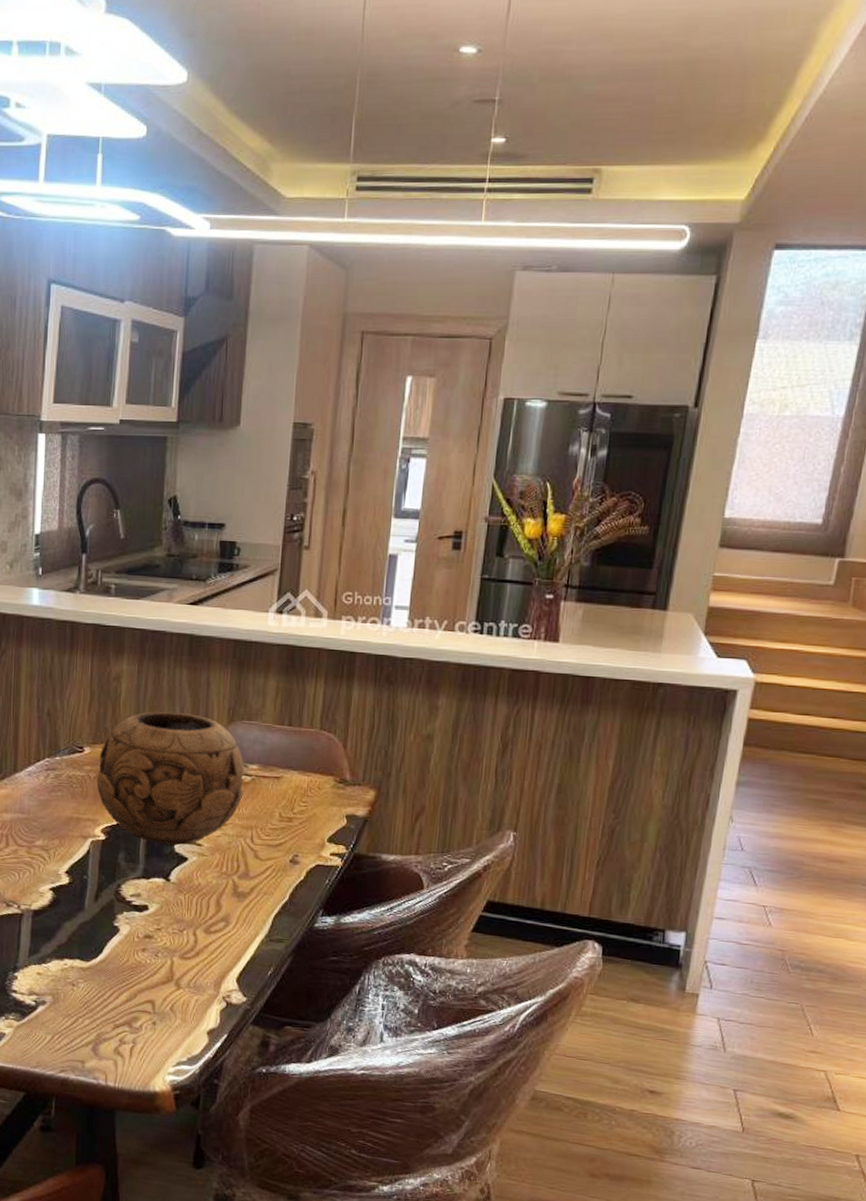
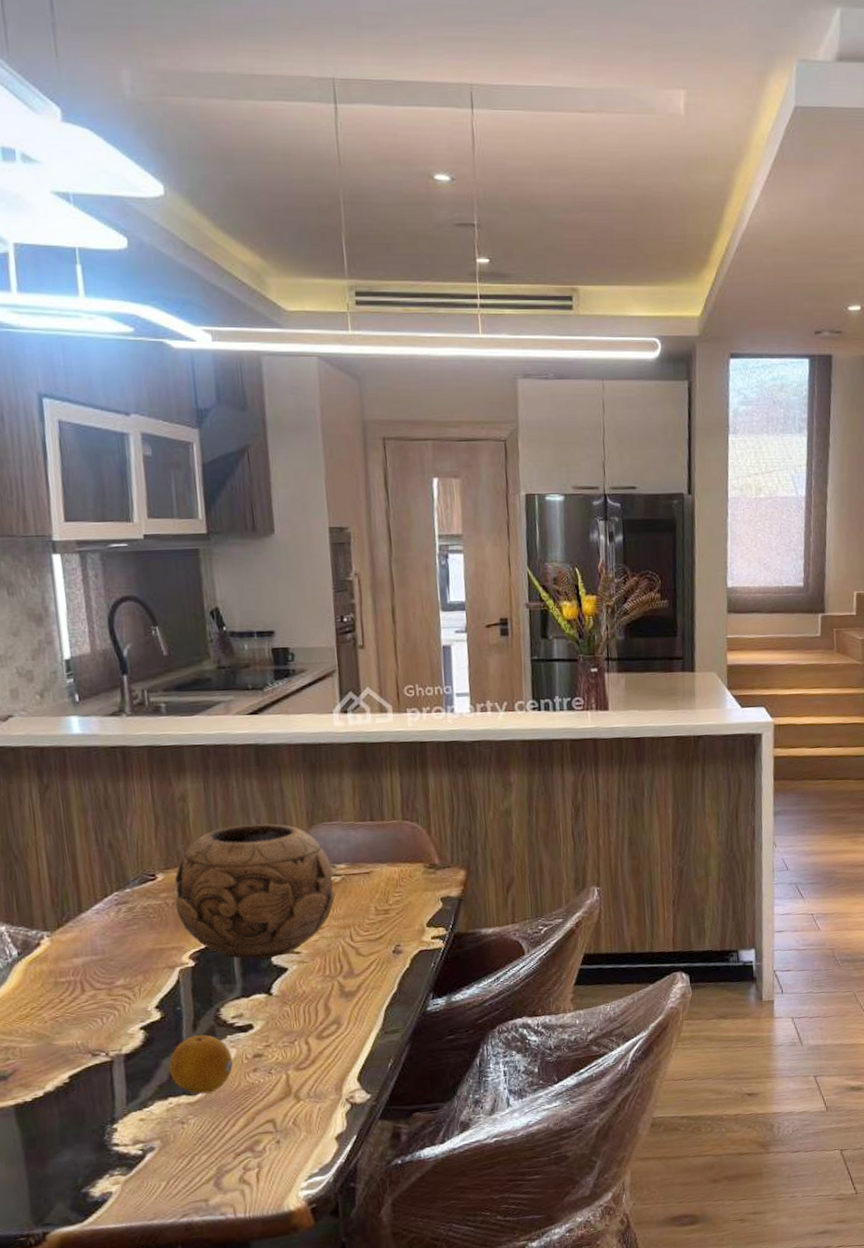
fruit: none [69,905,125,963] -> present [169,1034,233,1094]

